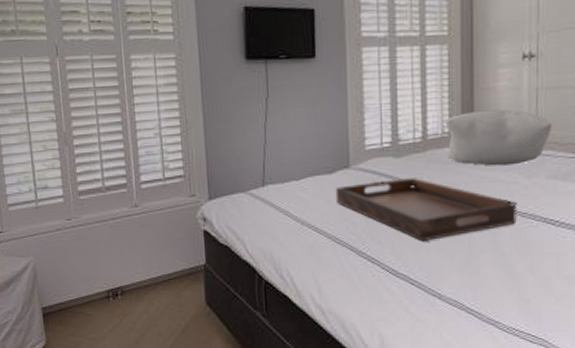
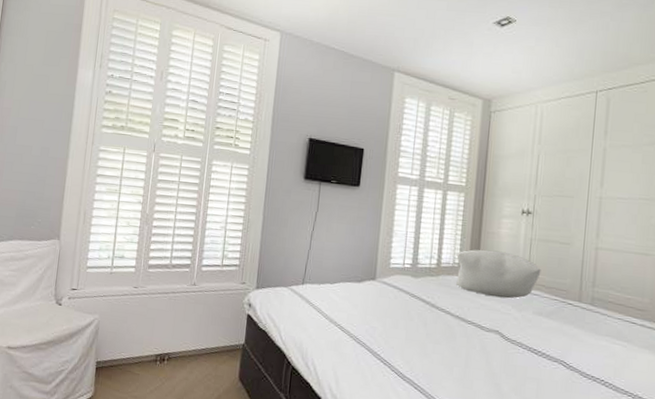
serving tray: present [335,178,517,242] -> none [360,294,508,352]

